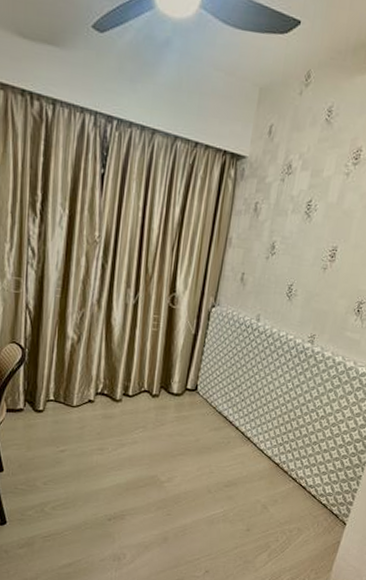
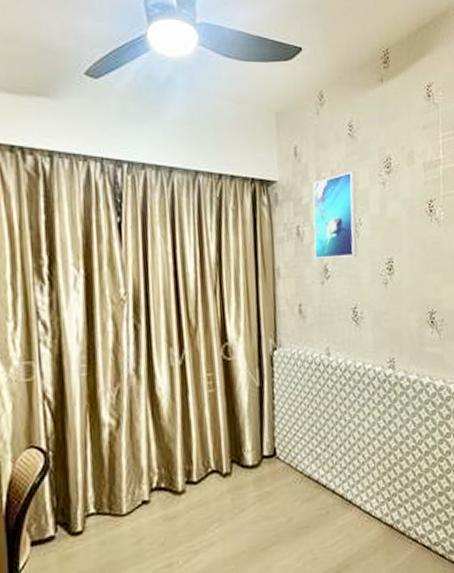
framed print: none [266,157,323,239] -> present [312,171,358,259]

